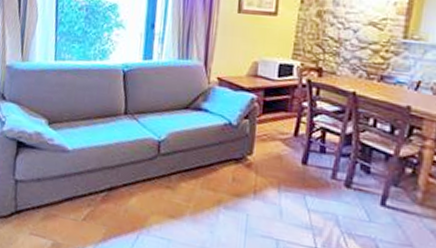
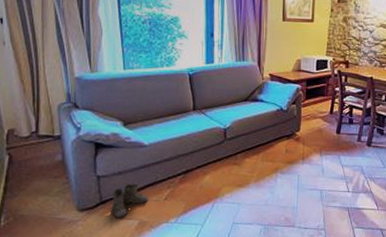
boots: none [25,193,65,235] -> present [112,183,148,218]

